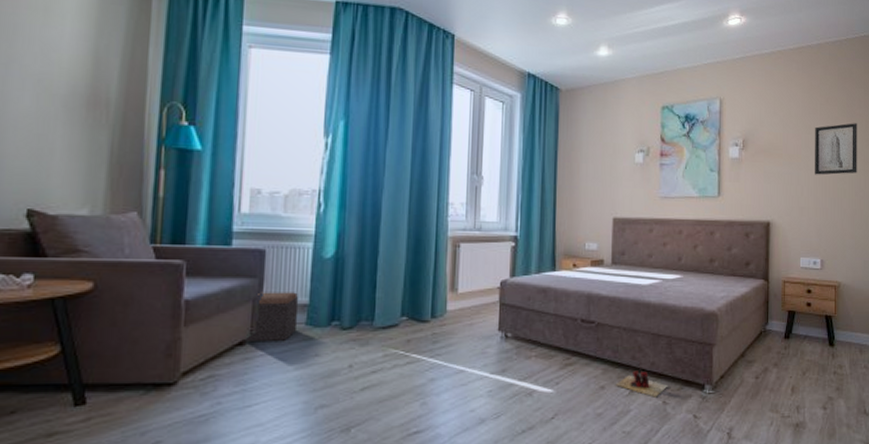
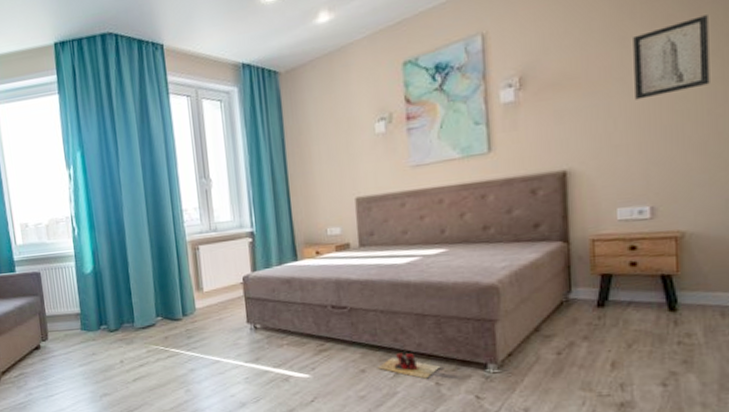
footstool: present [243,292,299,343] -> none [38,304,75,347]

